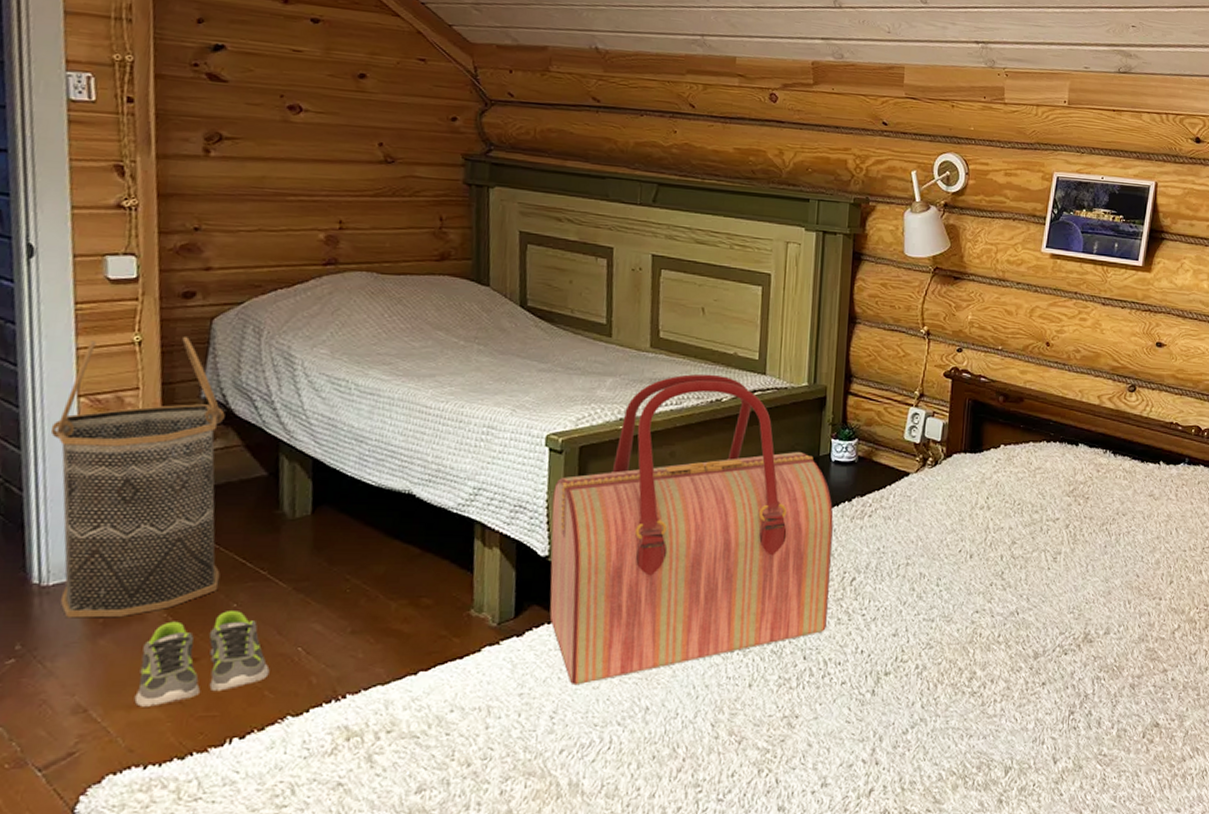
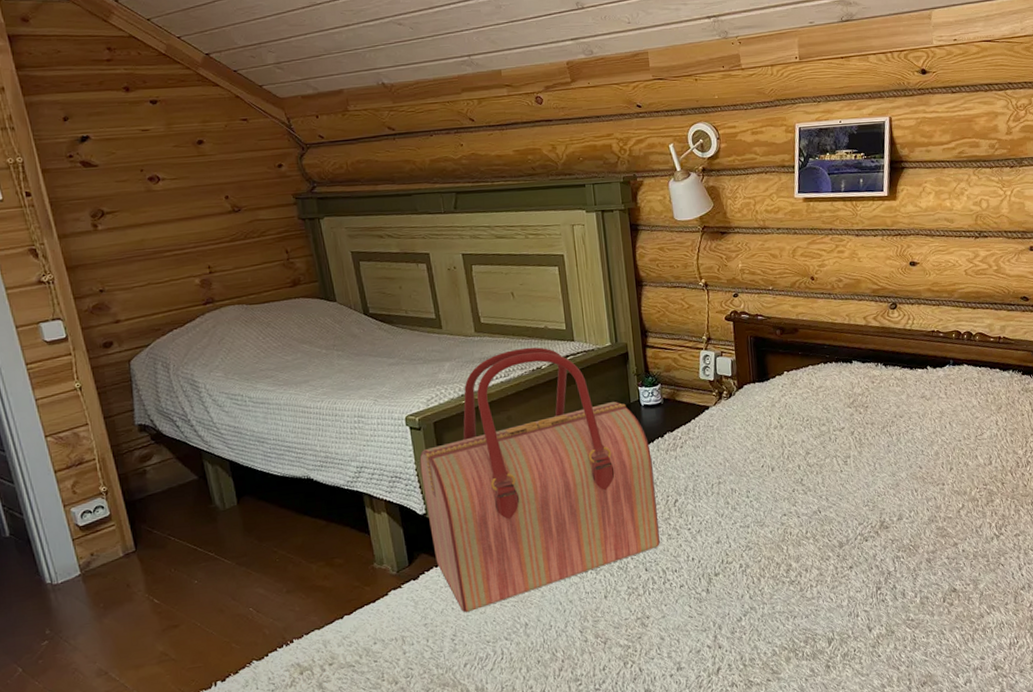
basket: present [50,337,225,619] -> none [31,378,181,607]
athletic shoe: present [134,611,270,707] -> none [136,585,233,666]

